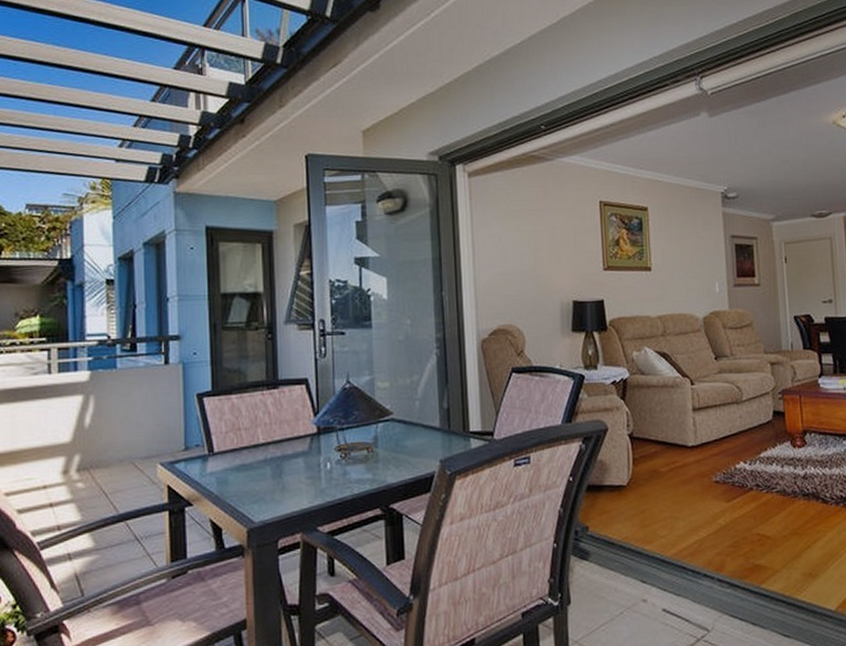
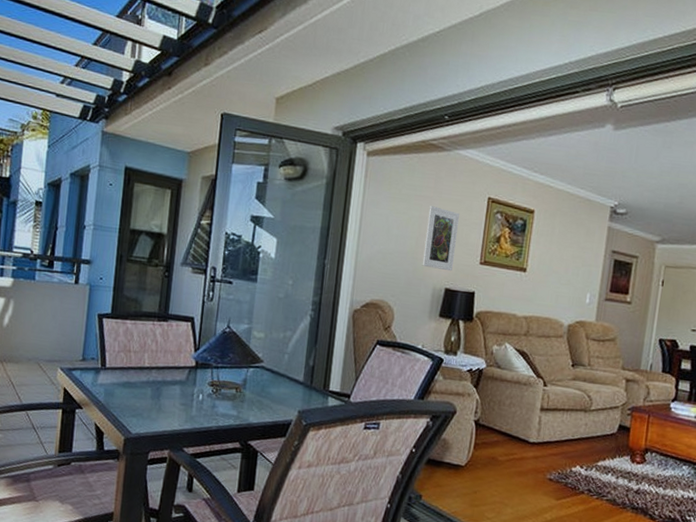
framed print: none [541,218,577,283] -> present [422,206,459,272]

